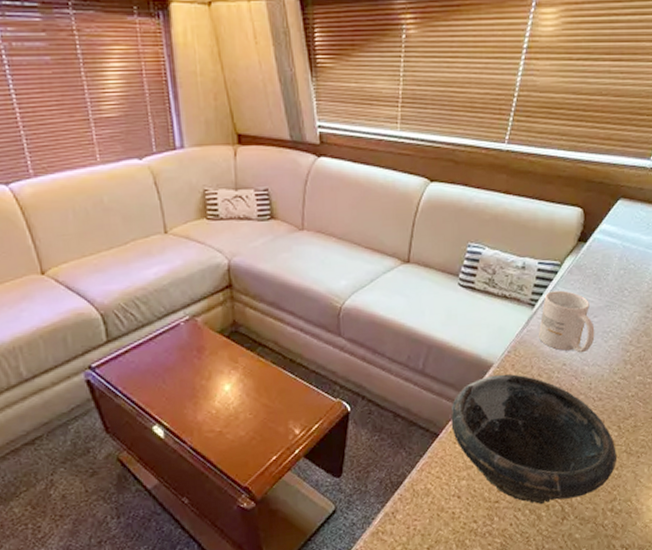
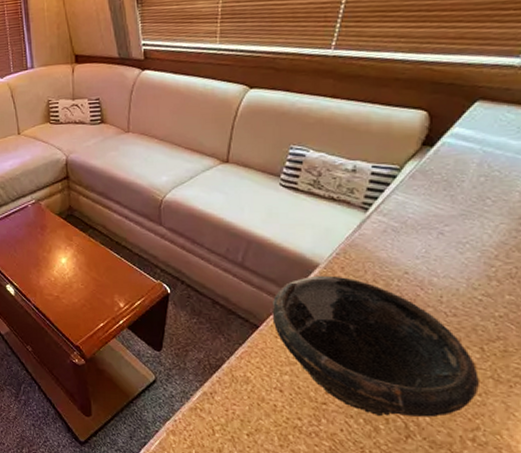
mug: present [538,290,595,353] -> none [372,195,446,263]

